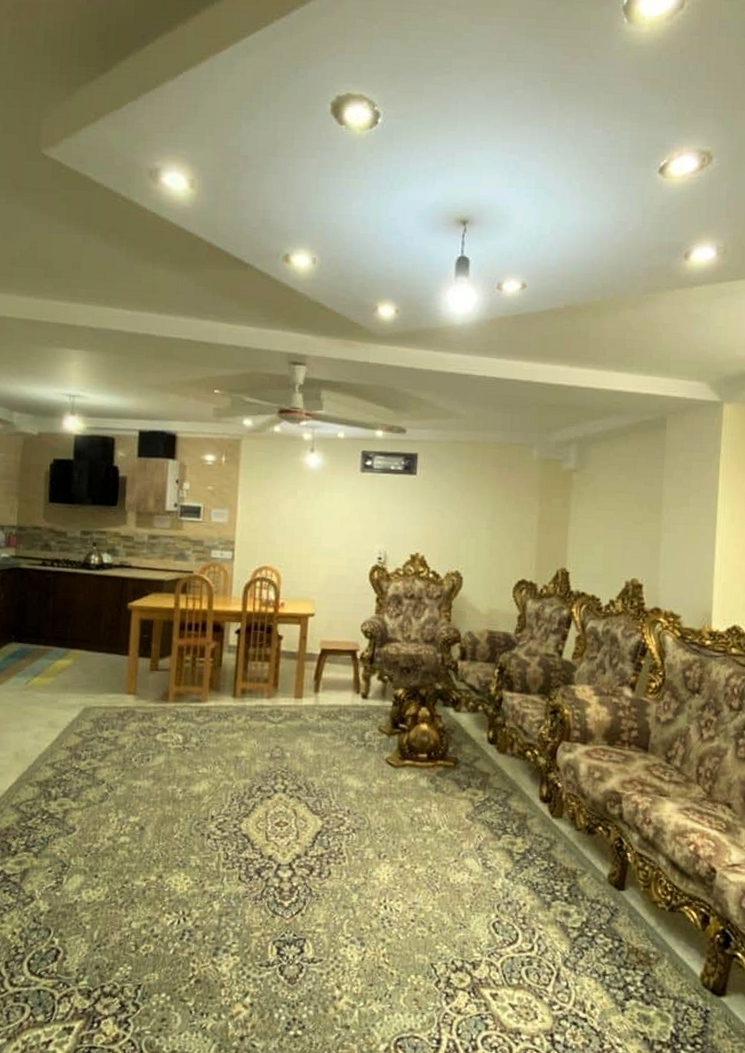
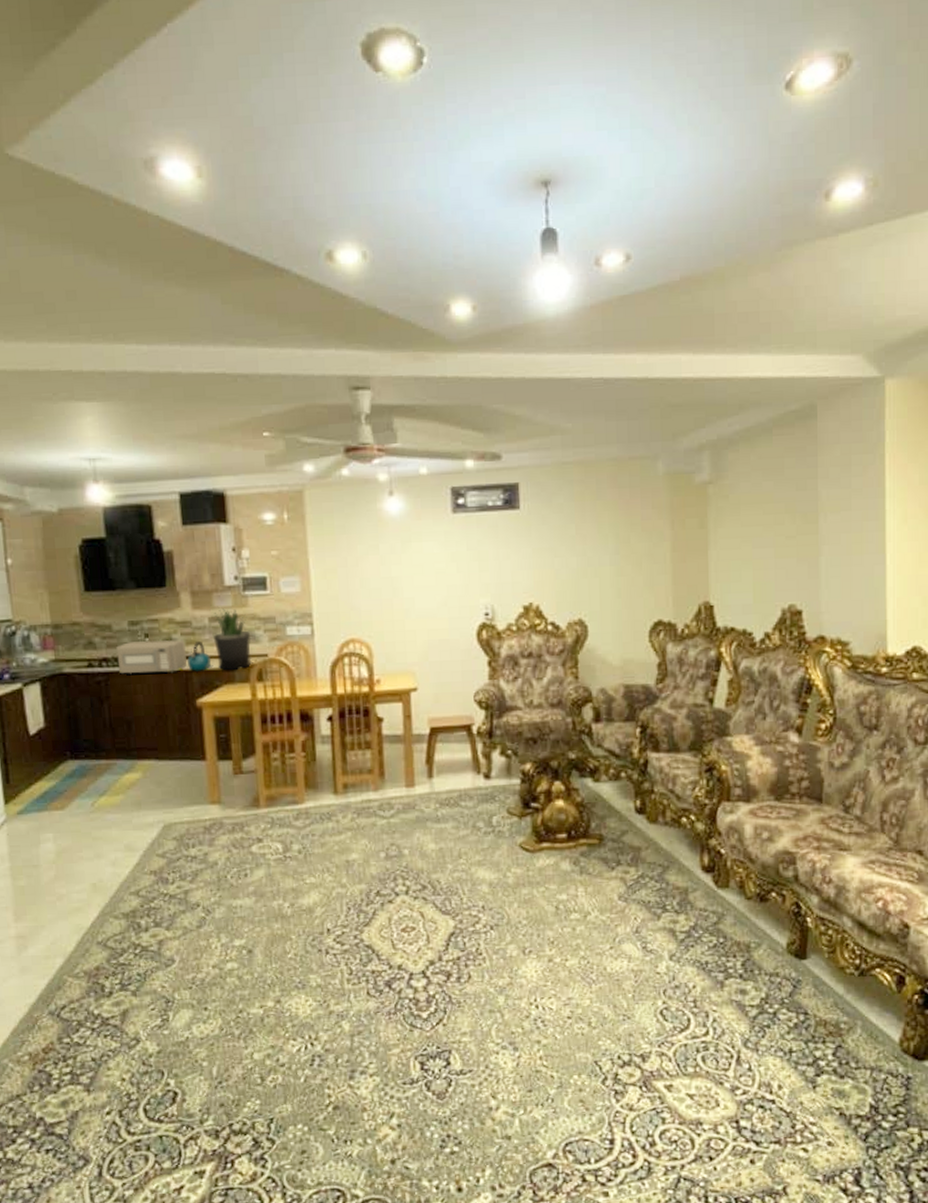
microwave: none [67,548,126,579] -> present [116,640,187,675]
kettle: none [125,554,146,580] -> present [188,642,212,671]
planter: none [150,526,181,582] -> present [213,606,252,671]

